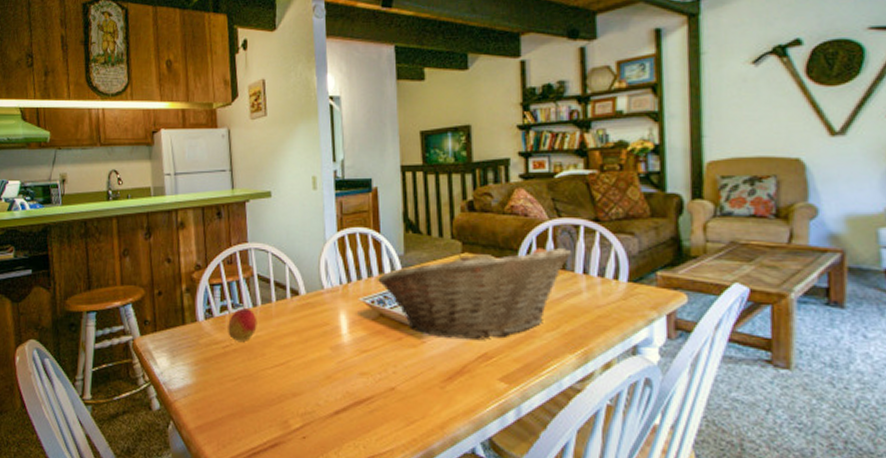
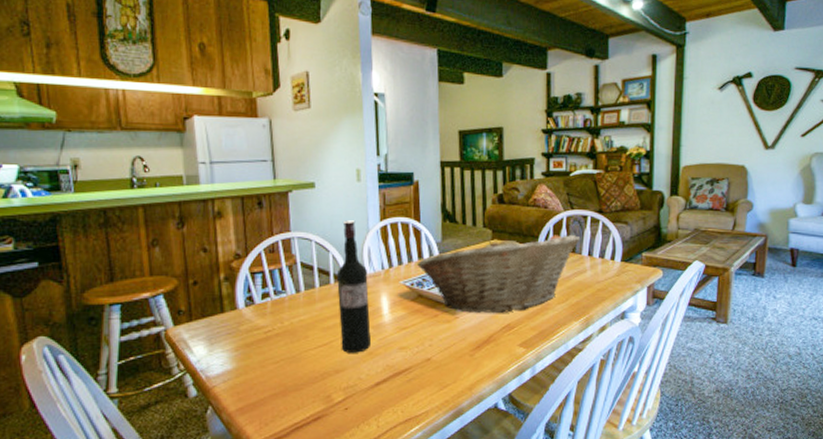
peach: present [228,308,258,341] -> none [270,295,301,326]
wine bottle: none [294,231,329,376] -> present [337,220,371,353]

